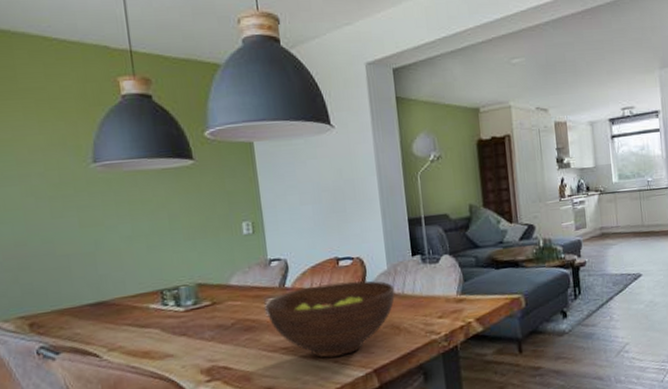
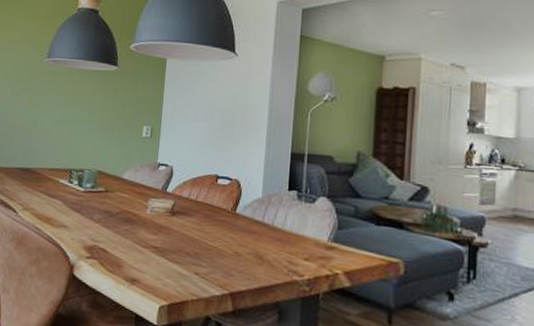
fruit bowl: present [265,280,395,358] -> none [146,196,266,270]

